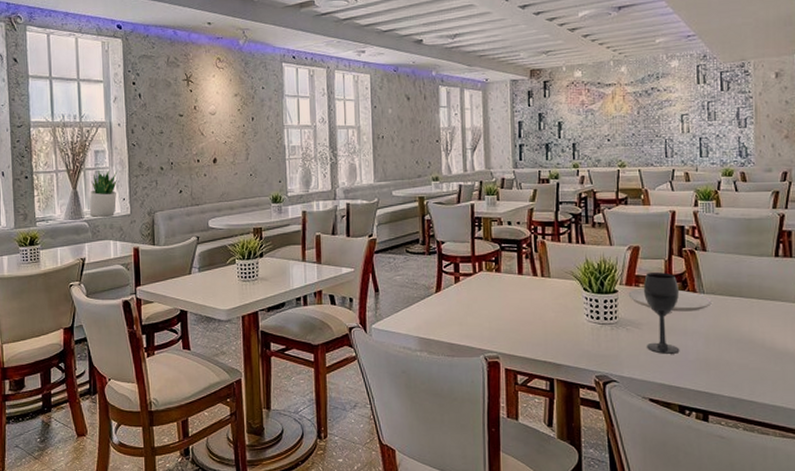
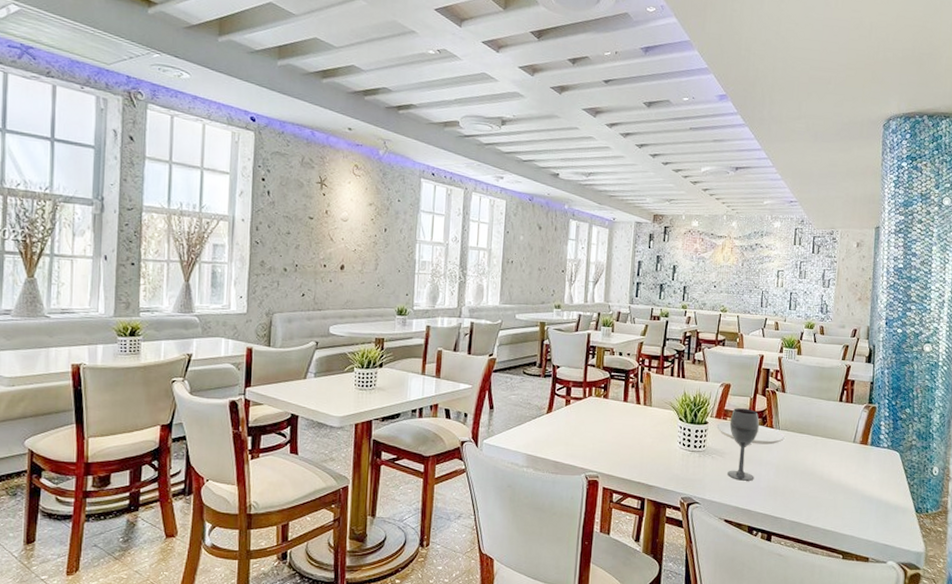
planter: present [90,170,118,218] -> none [202,265,237,315]

